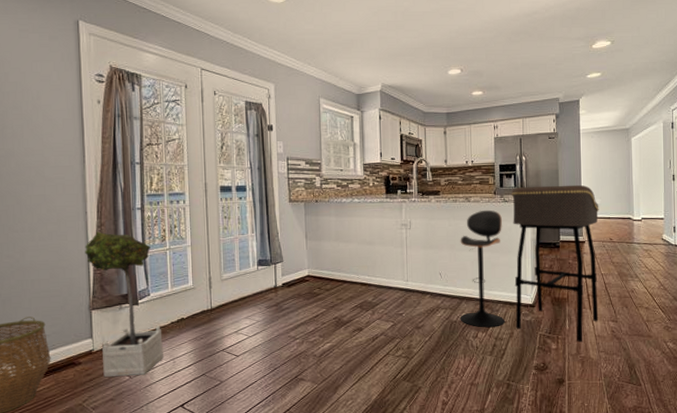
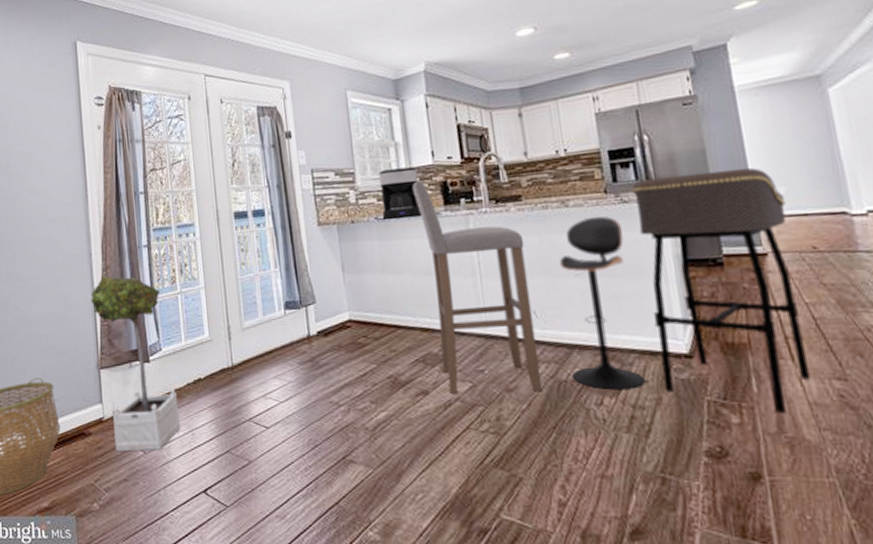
coffee maker: none [333,163,383,202] -> present [374,167,441,222]
bar stool: none [363,174,440,331] -> present [412,181,543,395]

